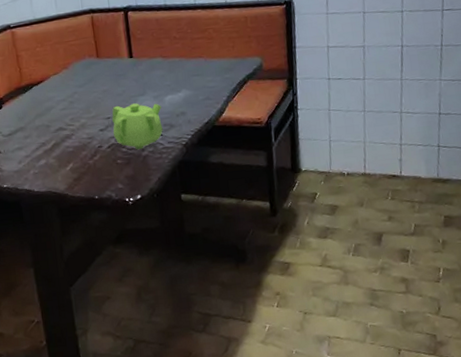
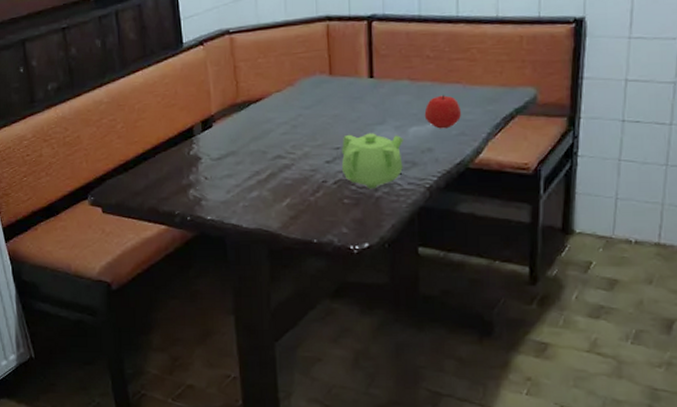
apple: none [176,68,206,96] -> present [424,95,462,129]

